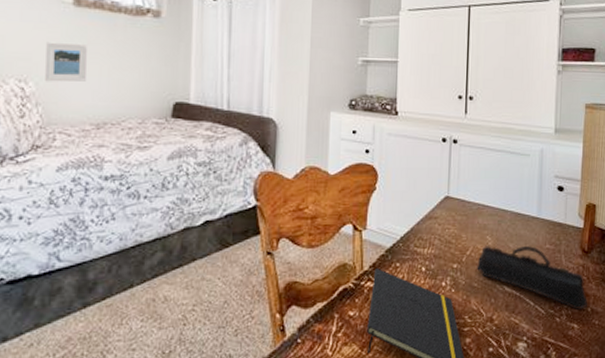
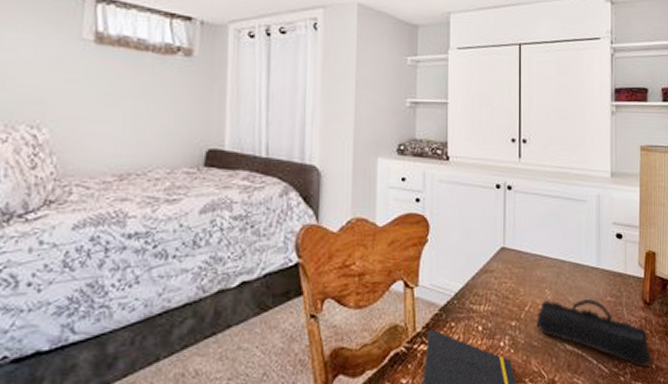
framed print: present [45,41,87,82] -> none [61,83,110,129]

